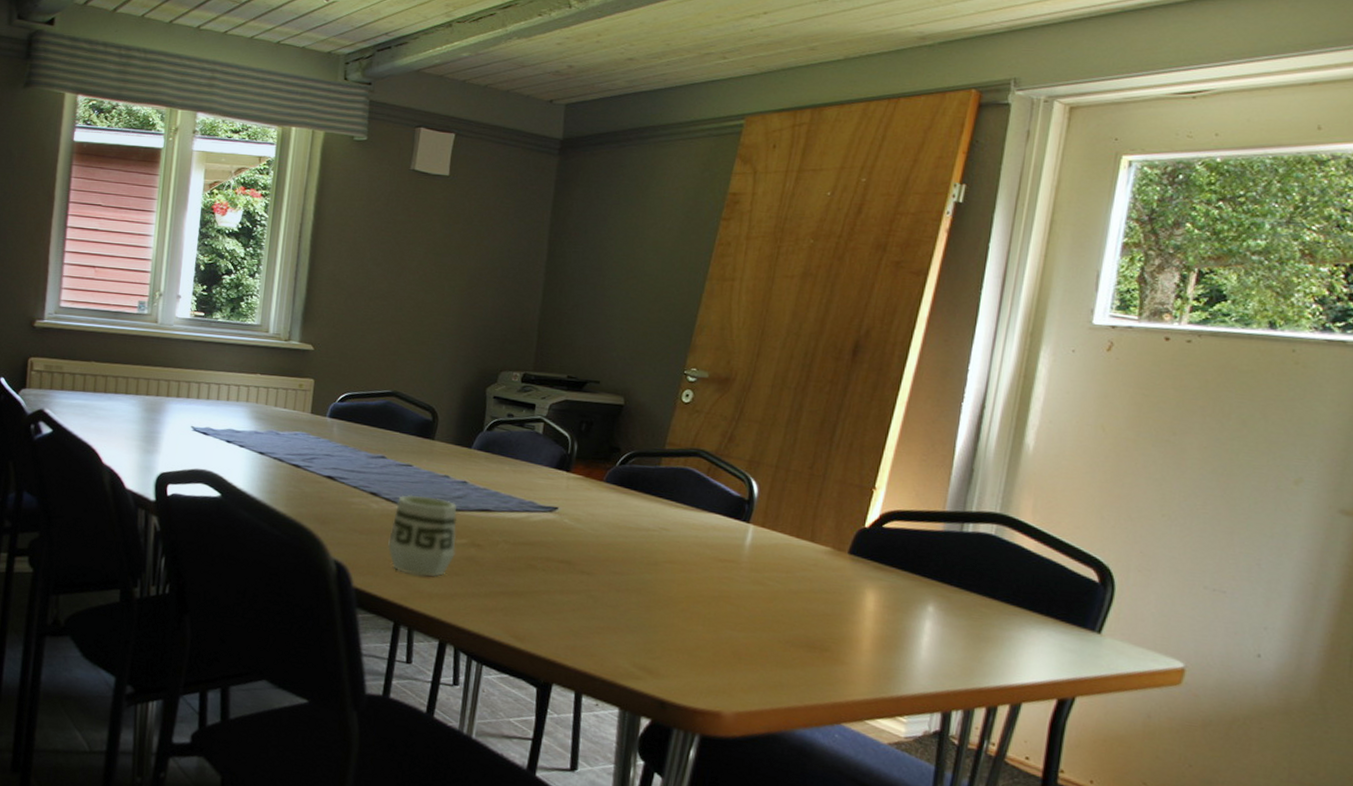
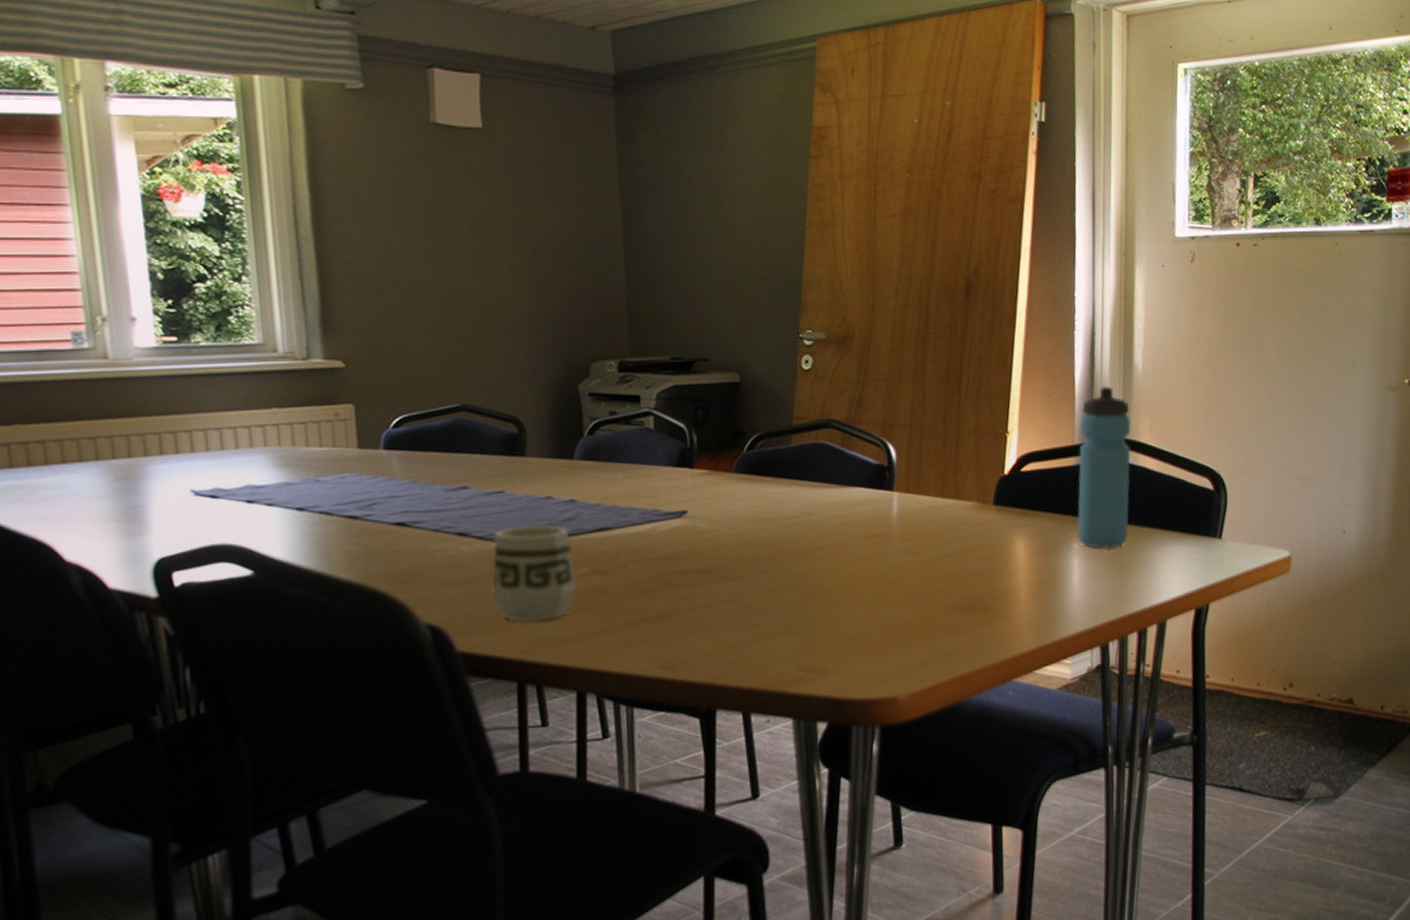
water bottle: none [934,459,1012,620] -> present [1077,385,1131,548]

